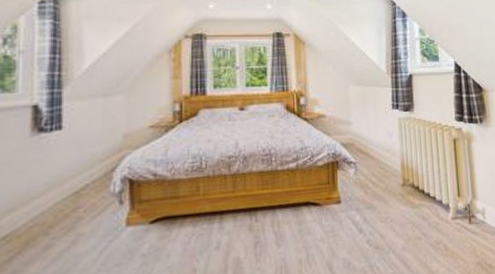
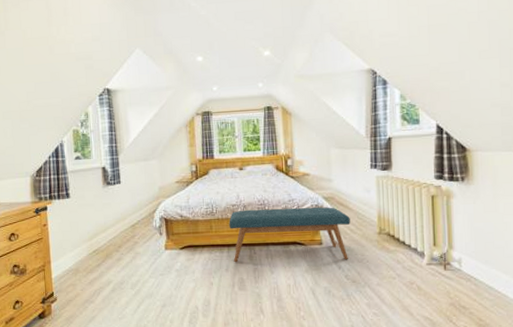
bench: none [223,155,372,235] -> present [229,207,350,262]

